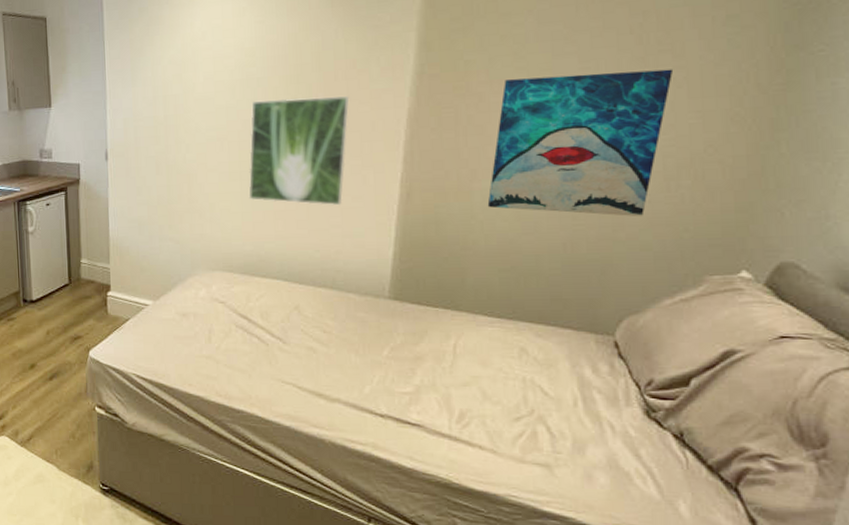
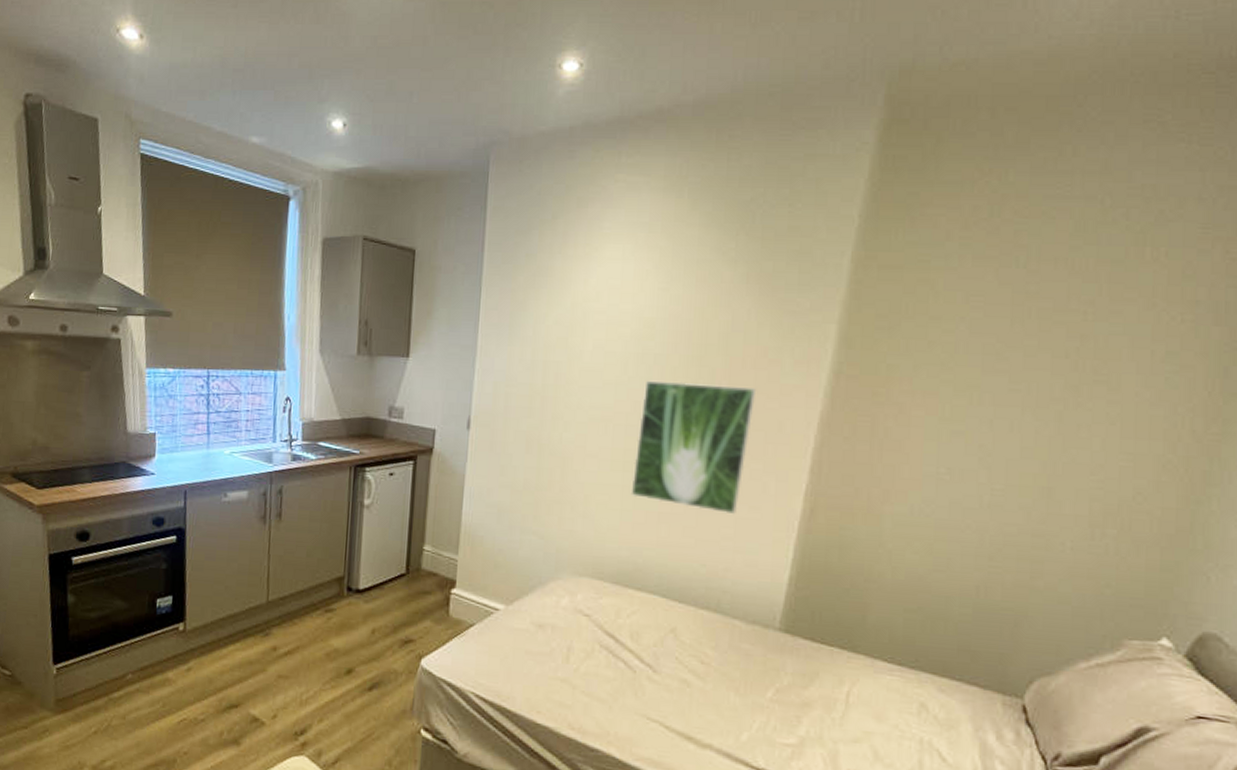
wall art: present [487,69,674,217] -> none [898,392,1108,566]

